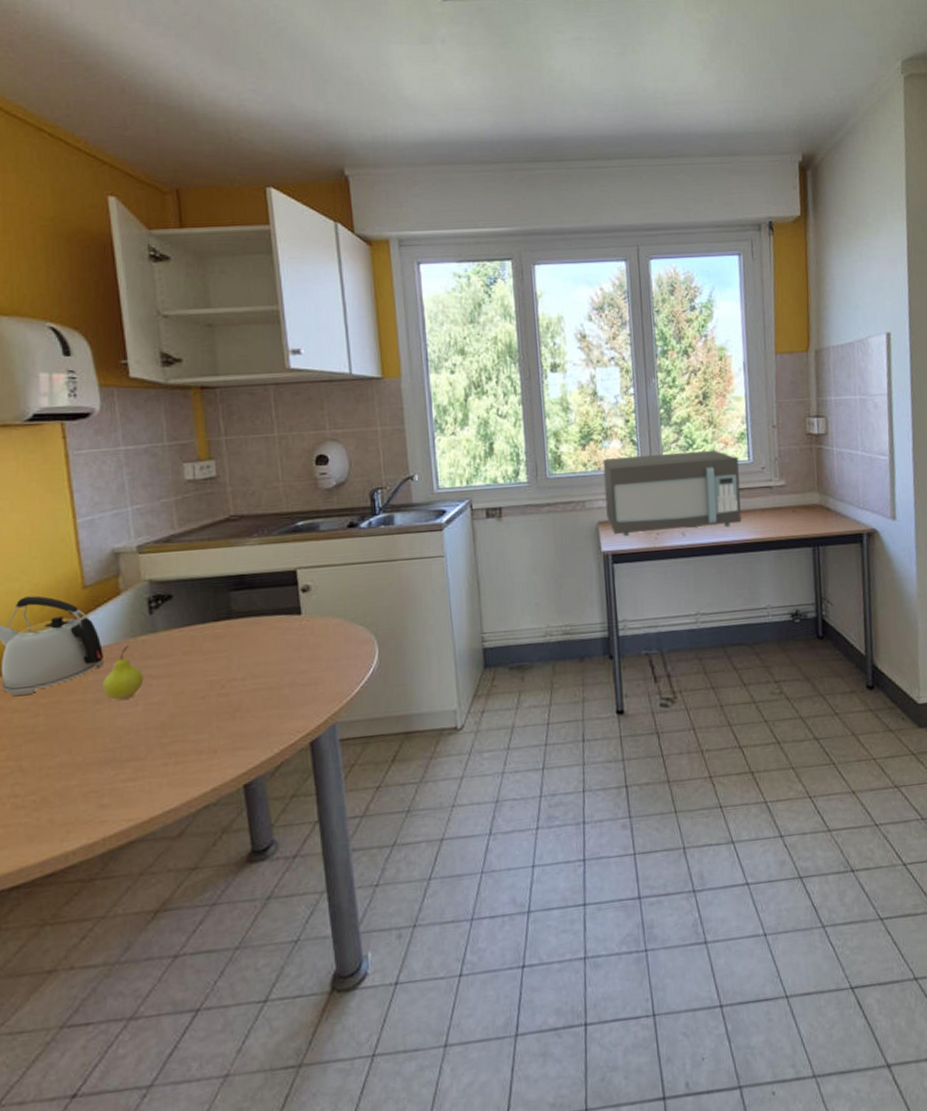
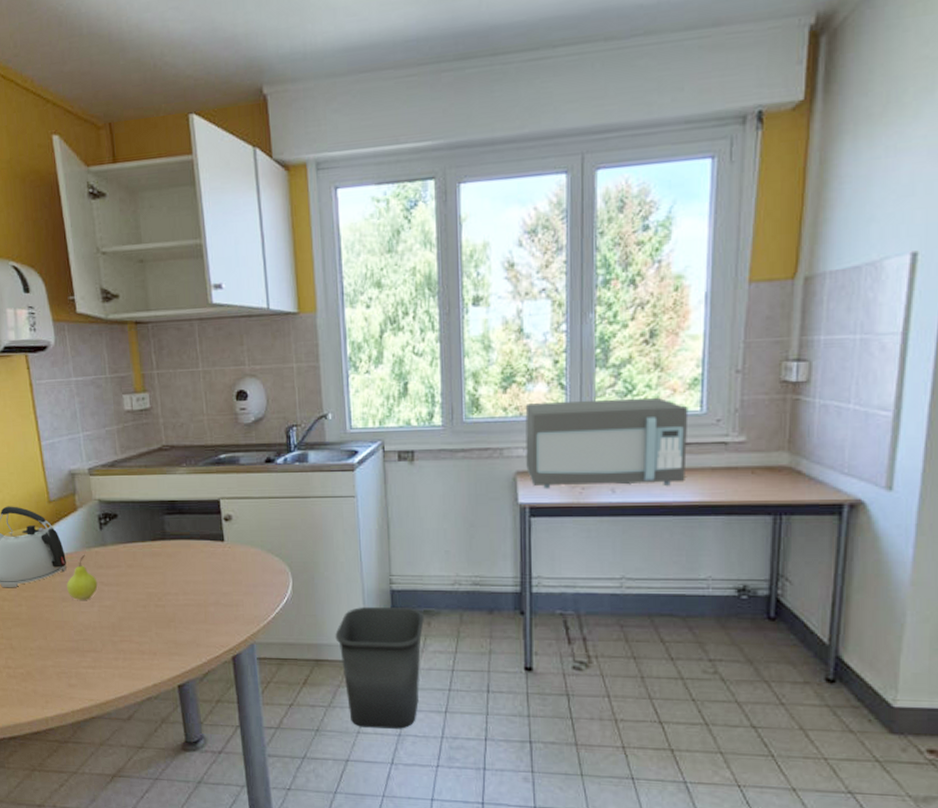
waste bin: none [426,664,518,800] -> present [335,607,424,729]

